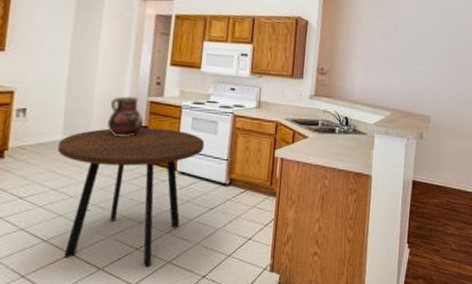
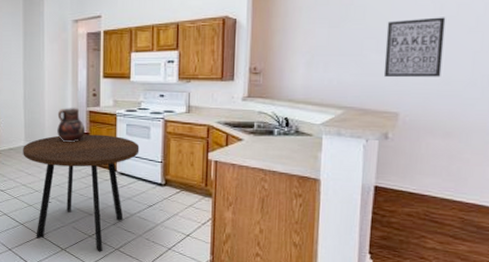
wall art: none [420,39,462,88] -> present [383,17,446,78]

